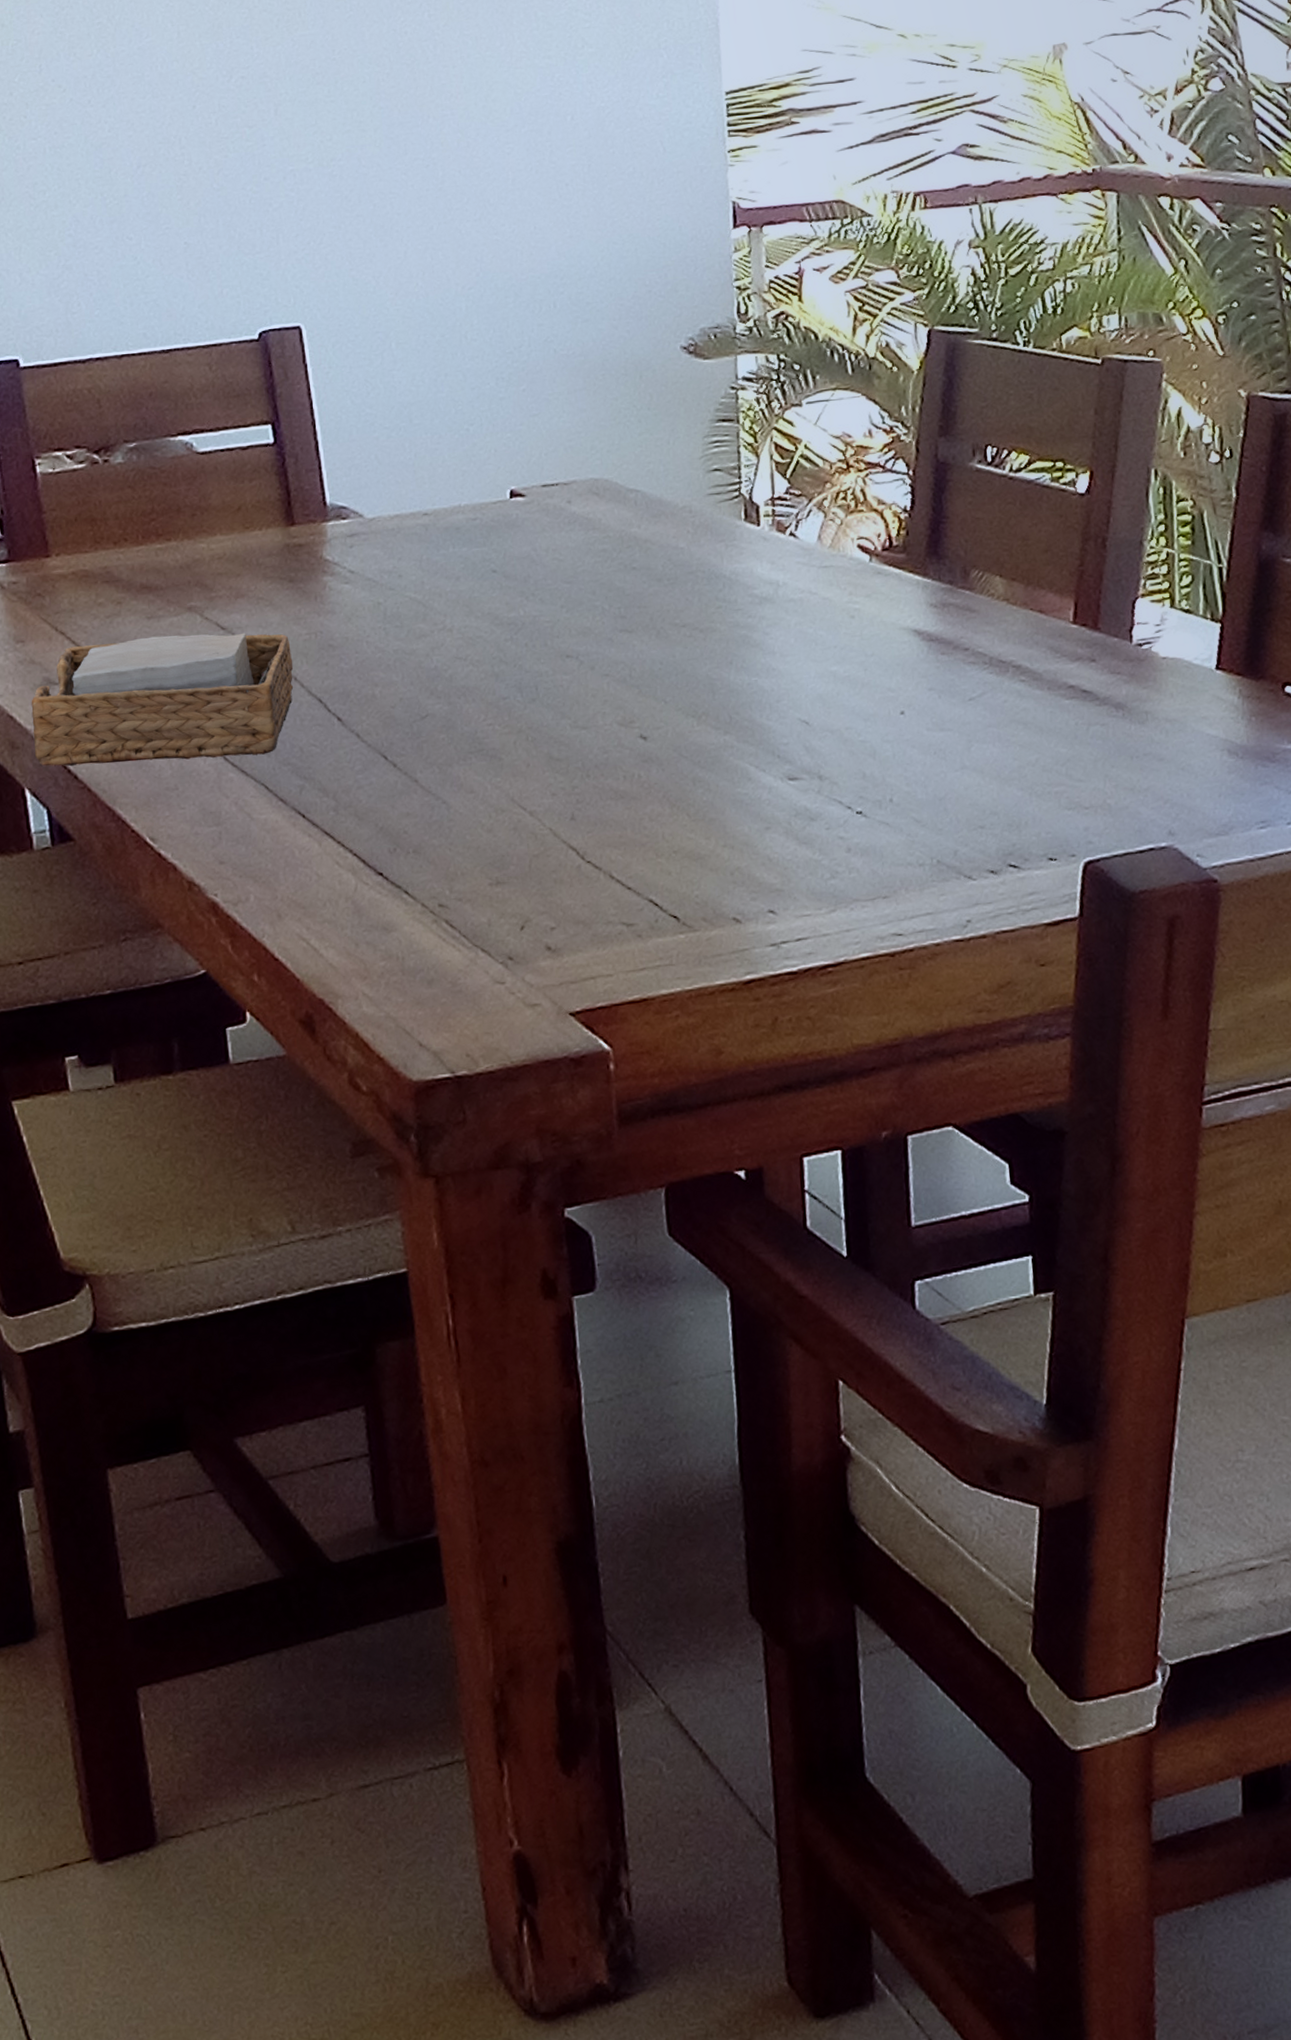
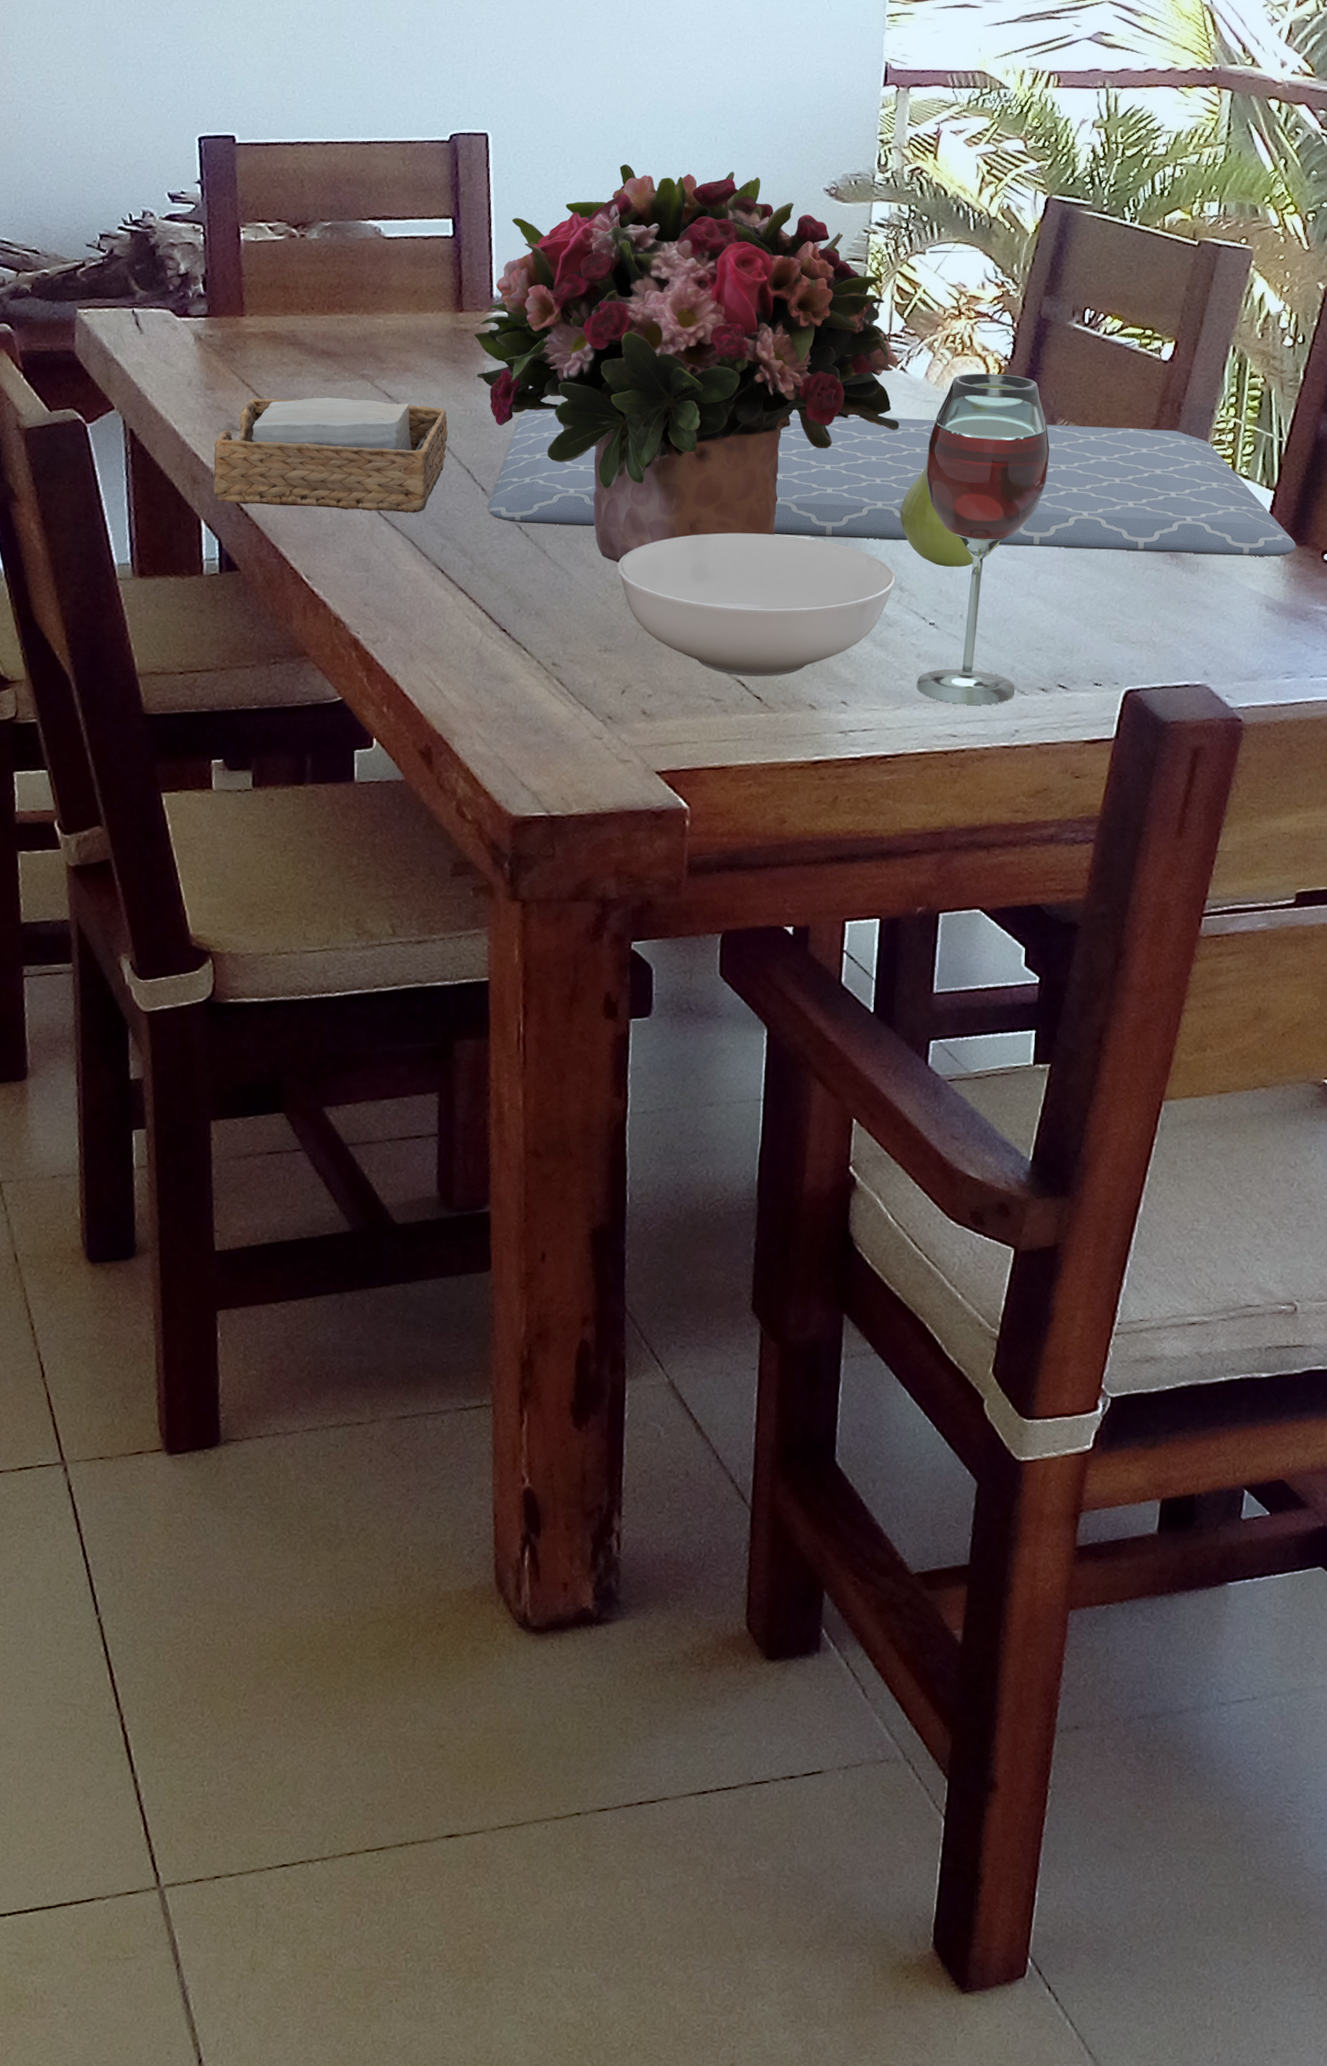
bouquet: none [309,338,797,784] -> present [473,164,900,563]
placemat: none [346,568,1253,752] -> present [487,404,1296,557]
bowl: none [499,732,814,895] -> present [617,532,896,677]
fruit: none [808,638,925,748] -> present [900,466,1001,567]
wineglass: none [830,527,968,899] -> present [917,373,1050,705]

